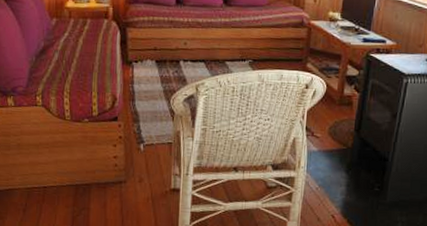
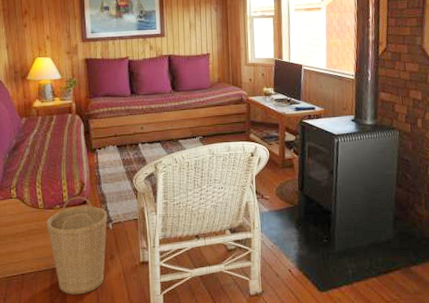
basket: none [72,111,140,215] -> present [46,196,108,295]

